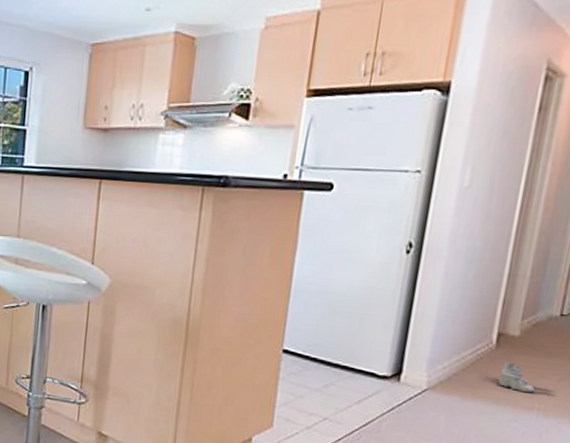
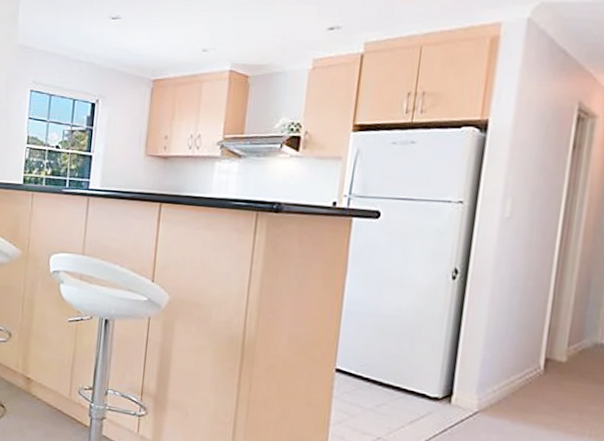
boots: present [497,362,535,394] -> none [547,387,585,419]

